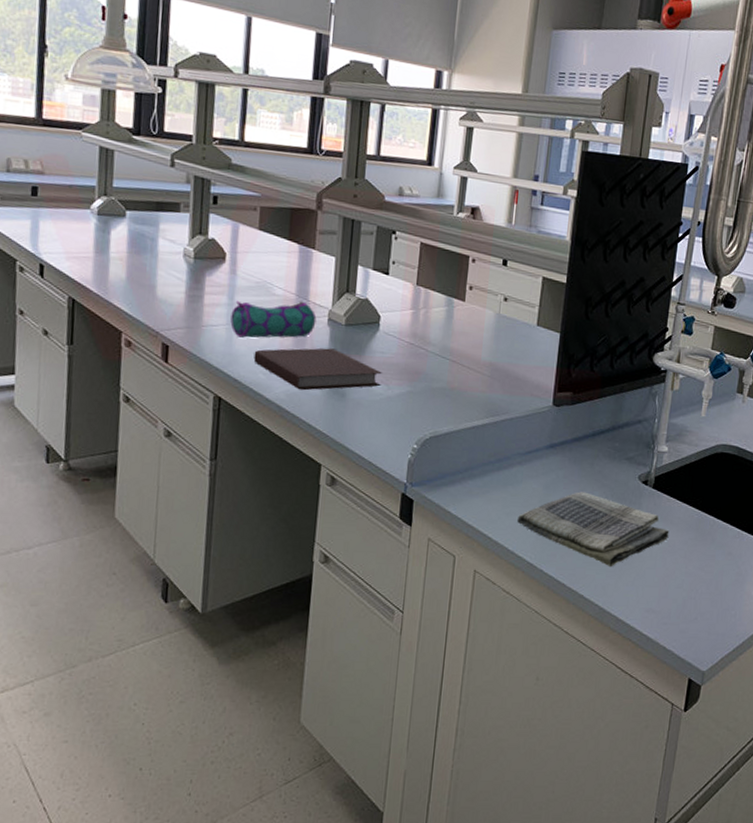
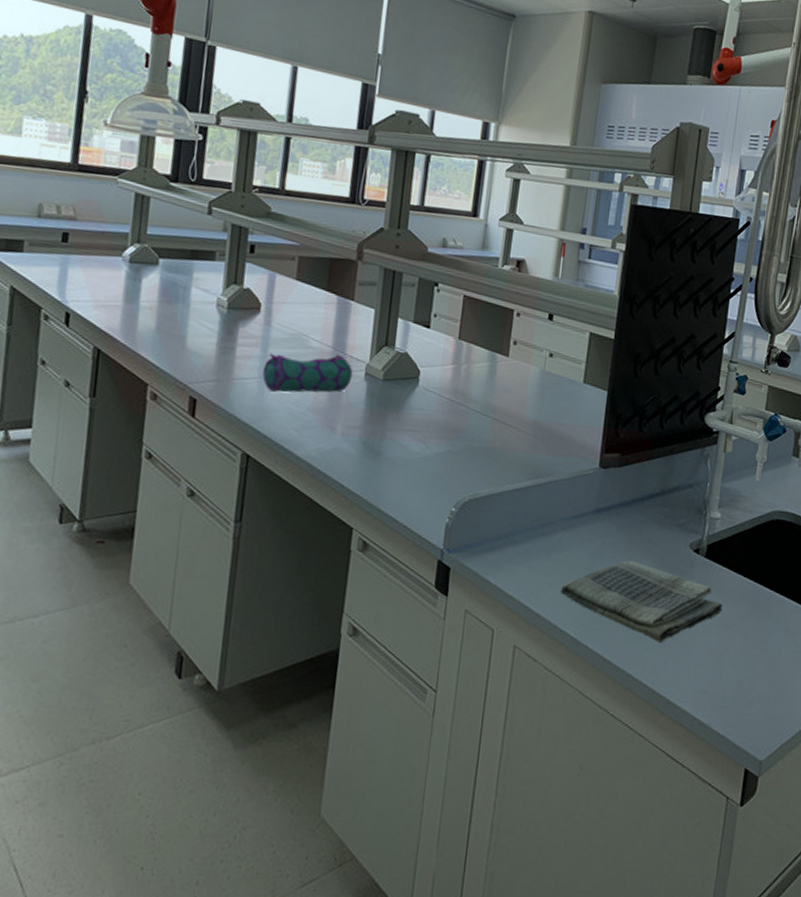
notebook: present [253,348,382,391] -> none [285,403,420,449]

